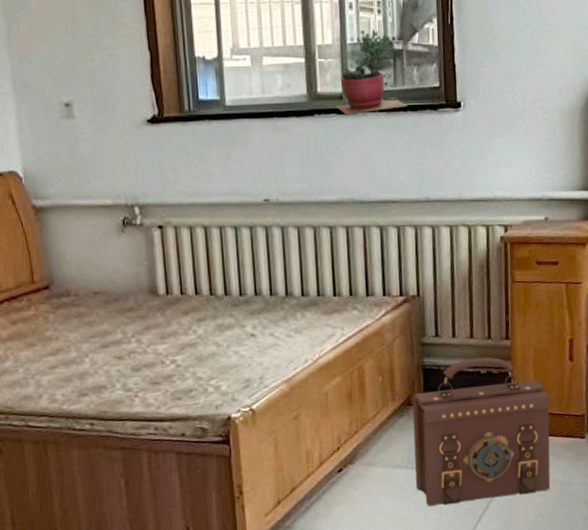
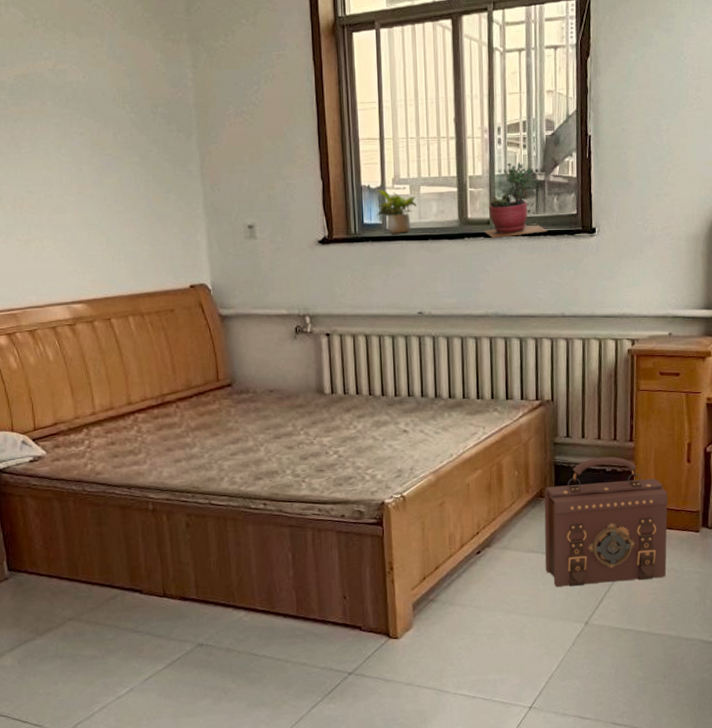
potted plant: none [213,61,259,114] -> present [377,190,417,236]

